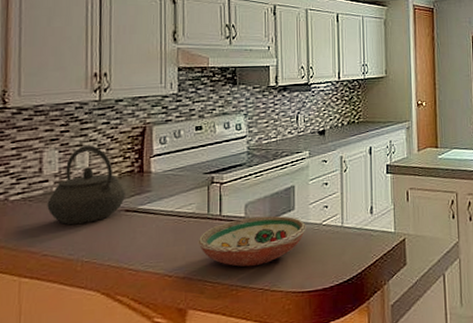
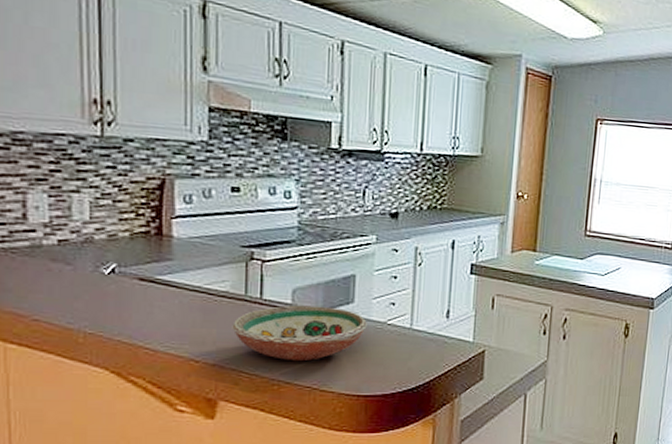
kettle: present [47,145,125,225] -> none [36,191,139,289]

